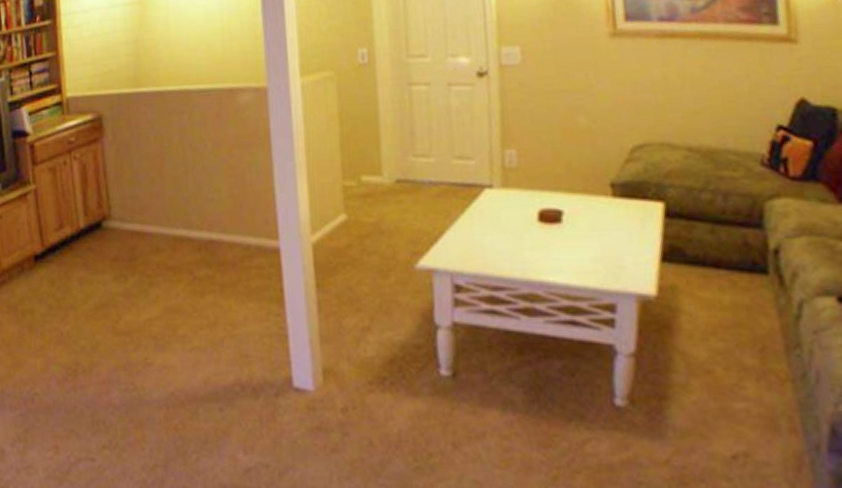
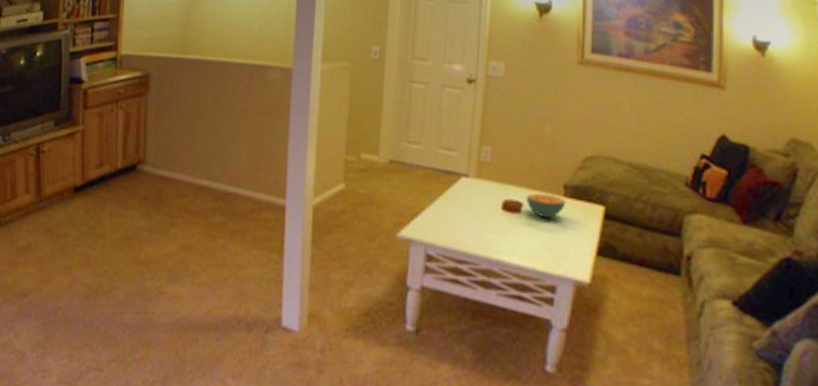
cereal bowl: none [565,196,616,226] -> present [526,193,566,219]

